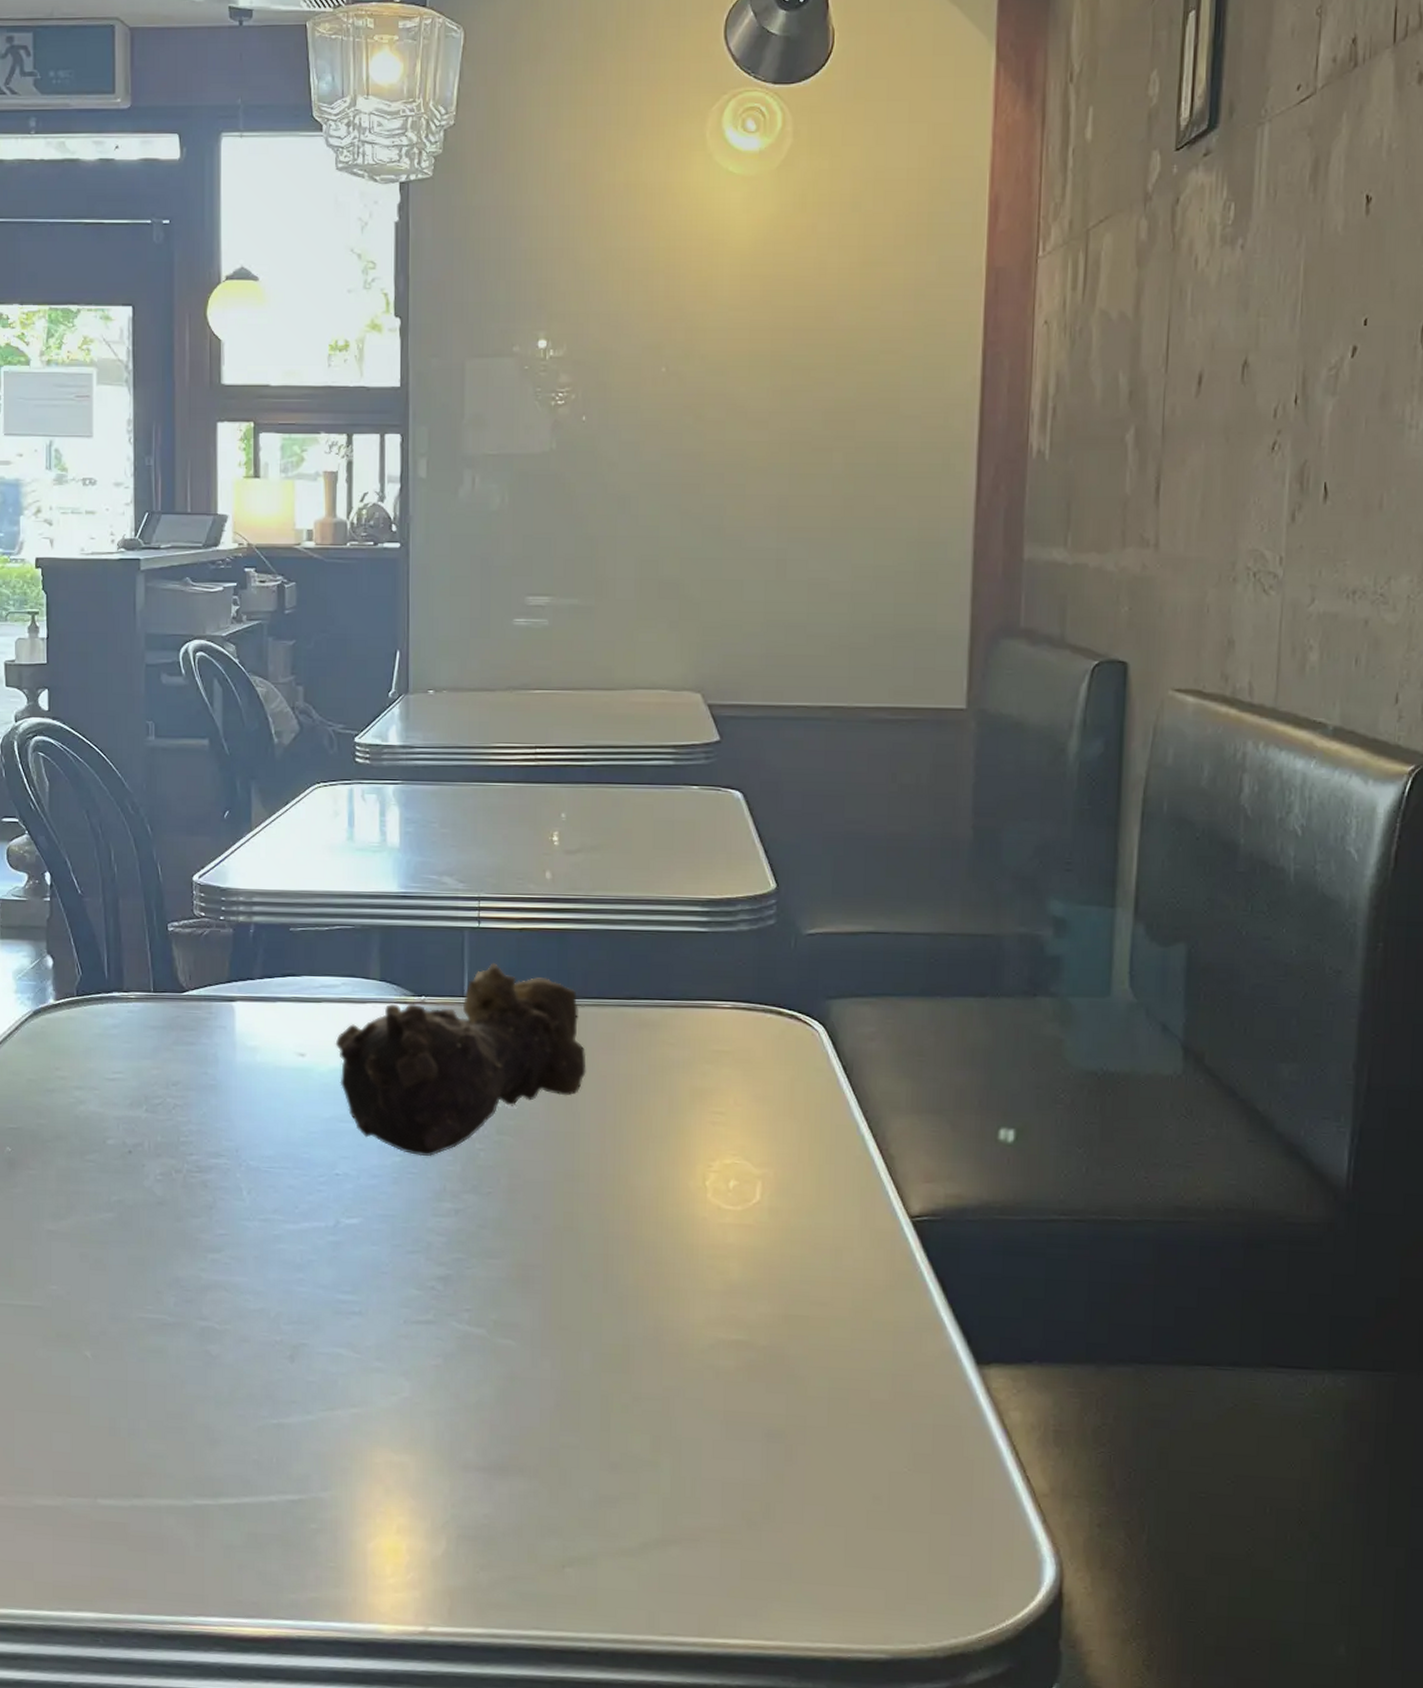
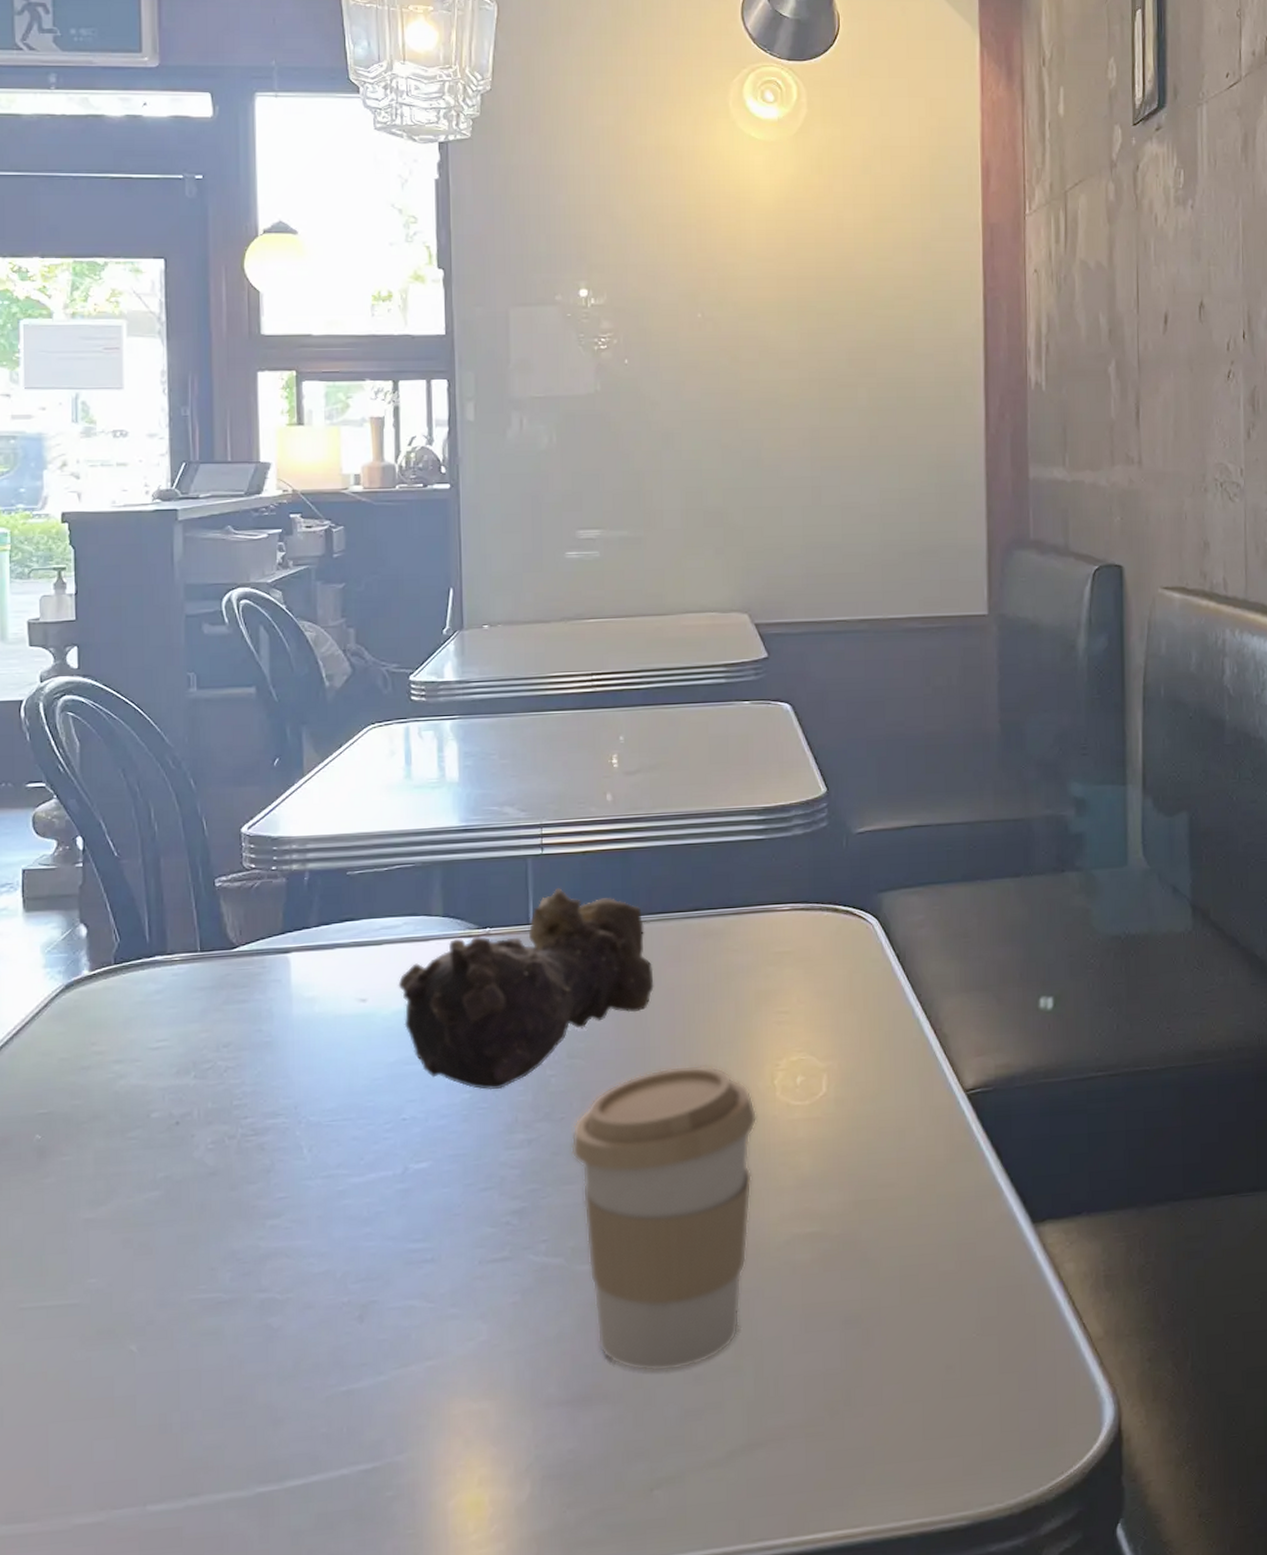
coffee cup: none [497,1155,687,1455] -> present [571,1064,758,1372]

